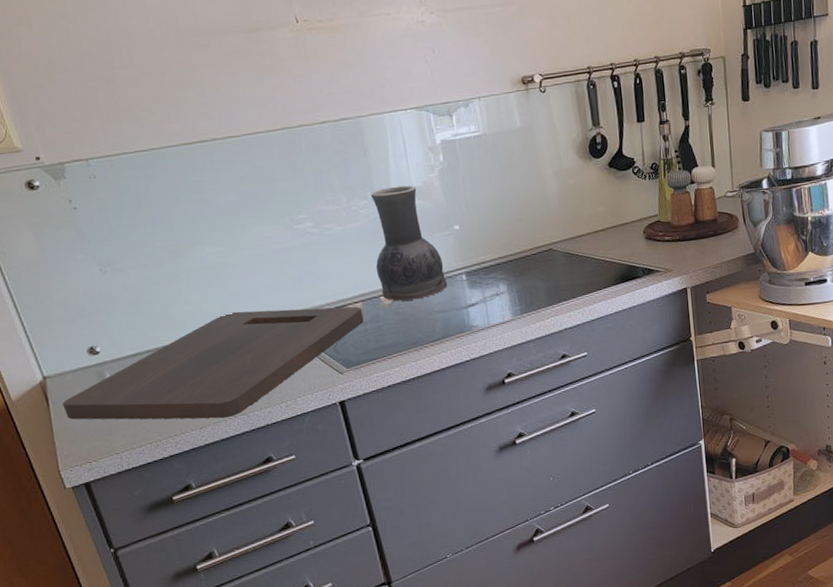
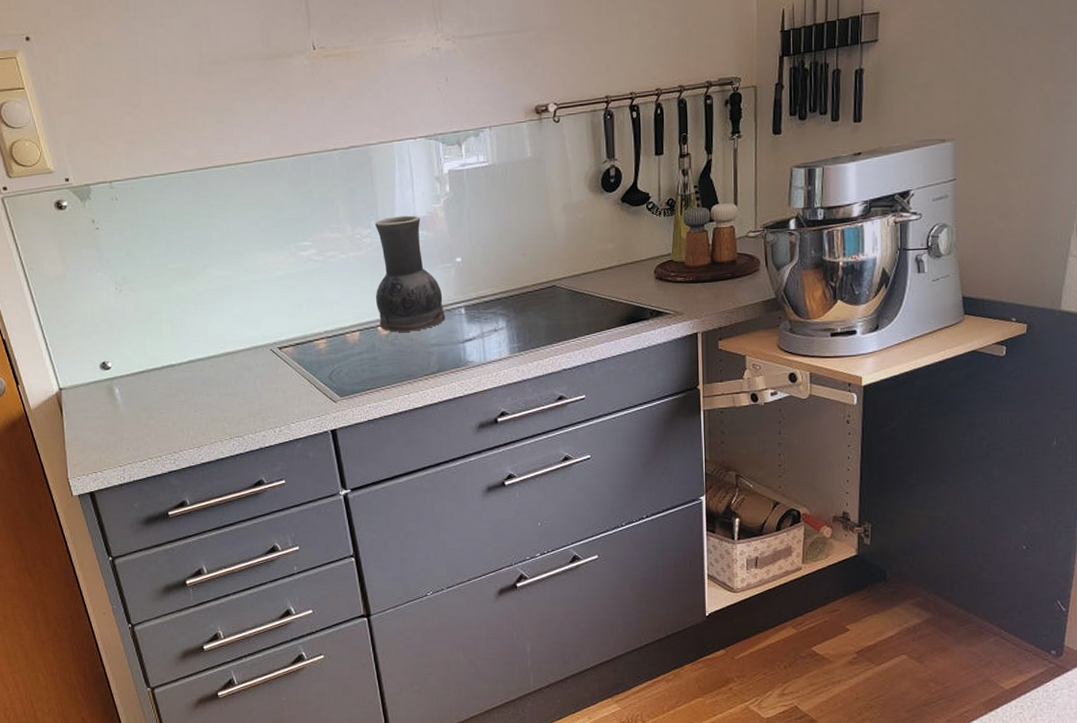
cutting board: present [62,306,364,420] -> none [75,335,360,439]

